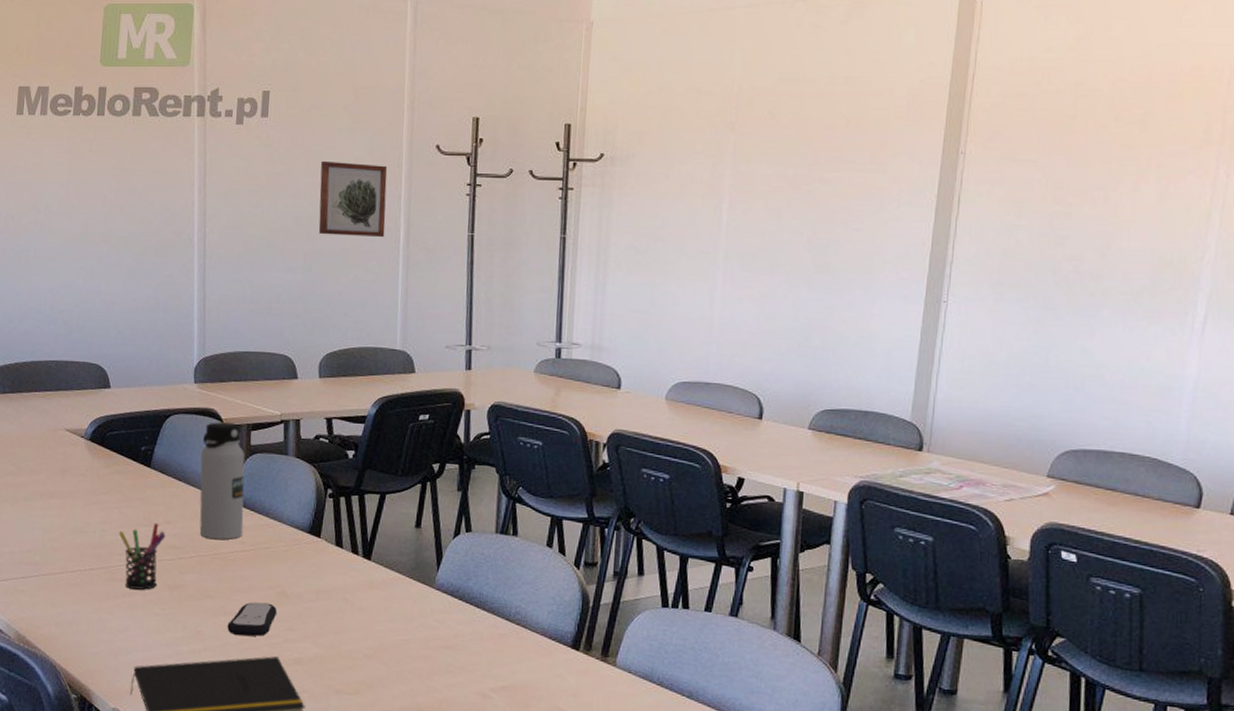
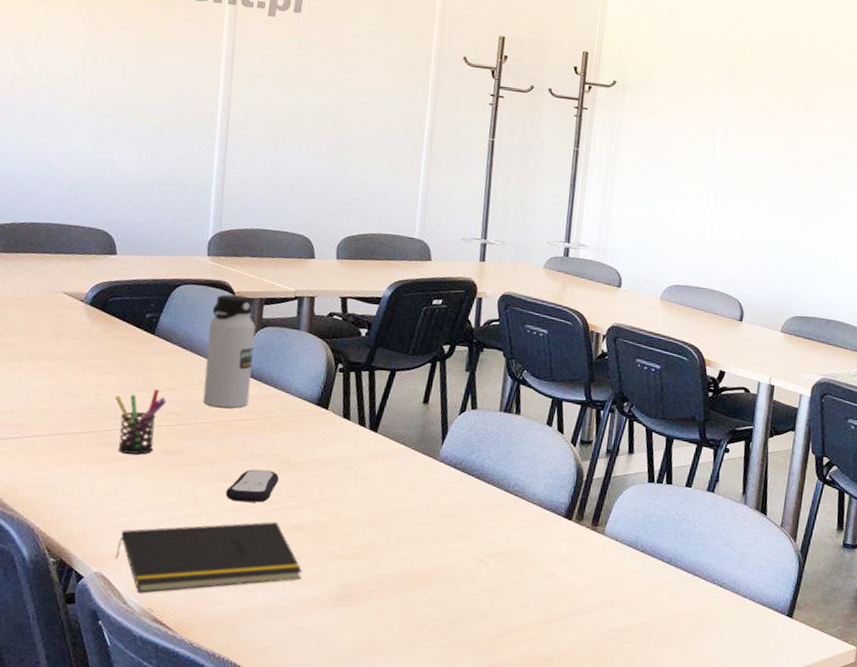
wall art: present [318,160,388,238] -> none [345,59,416,135]

